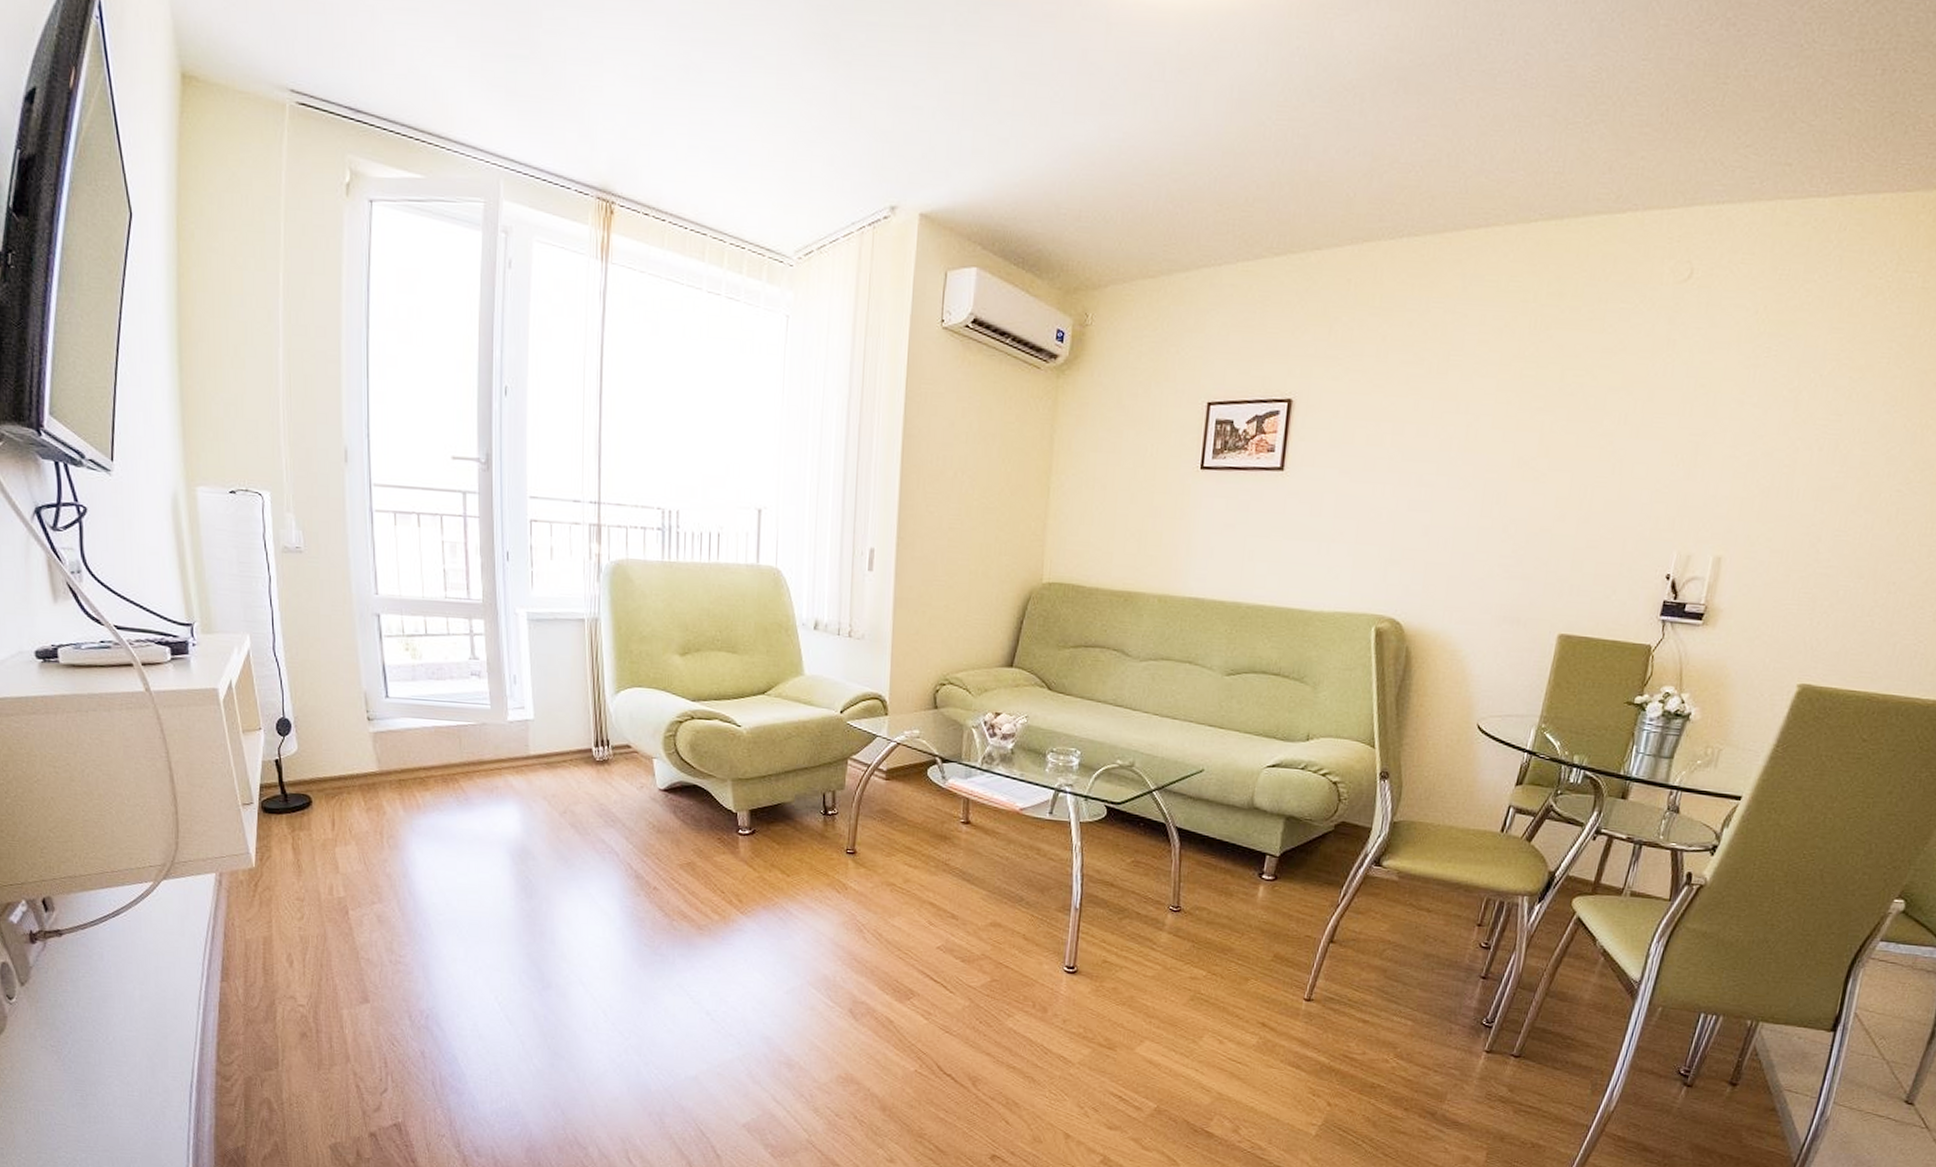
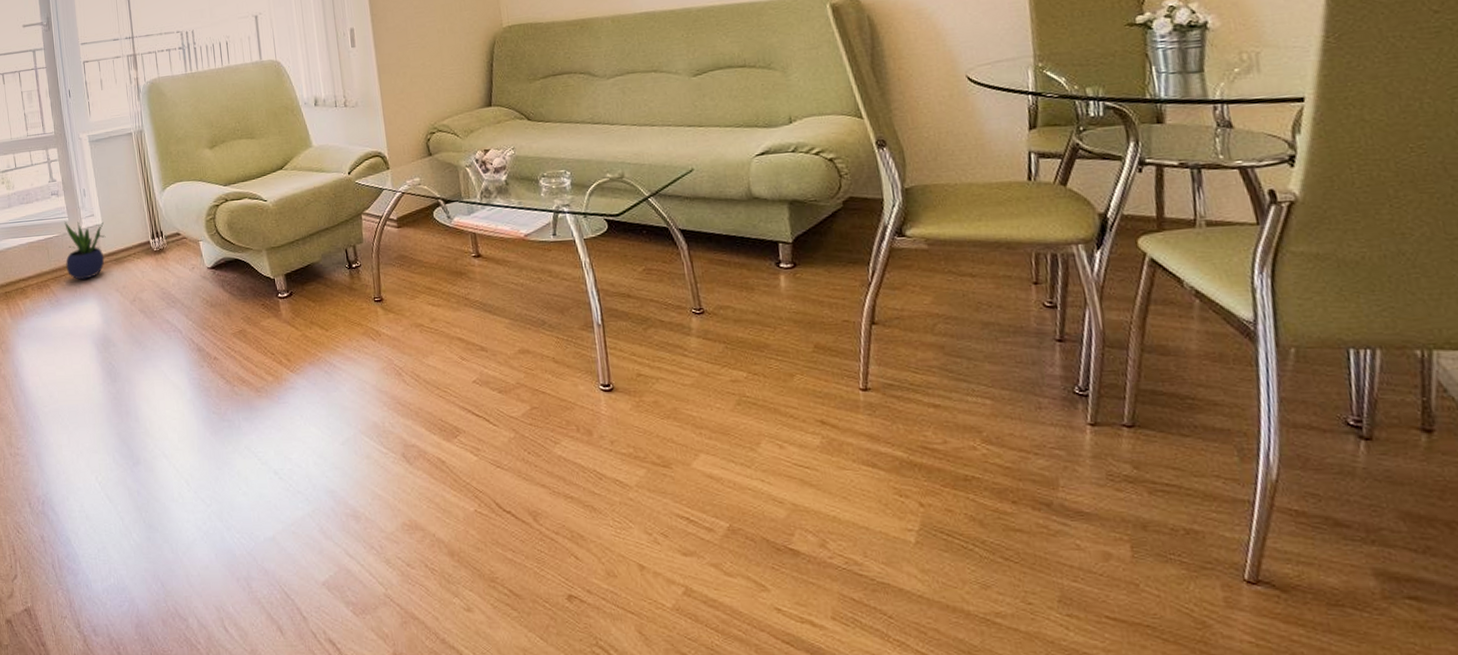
potted plant: none [482,708,537,780] -> present [64,221,106,280]

